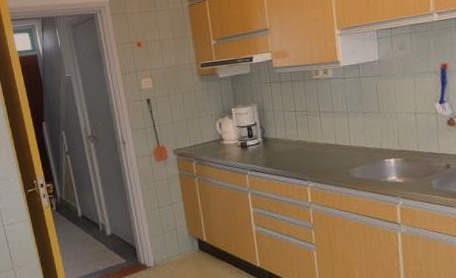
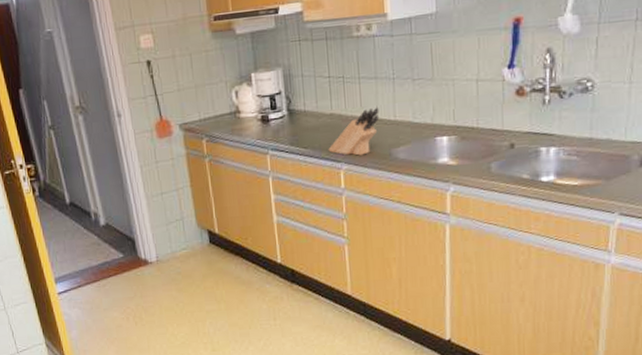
knife block: none [296,135,338,175] -> present [328,107,380,156]

